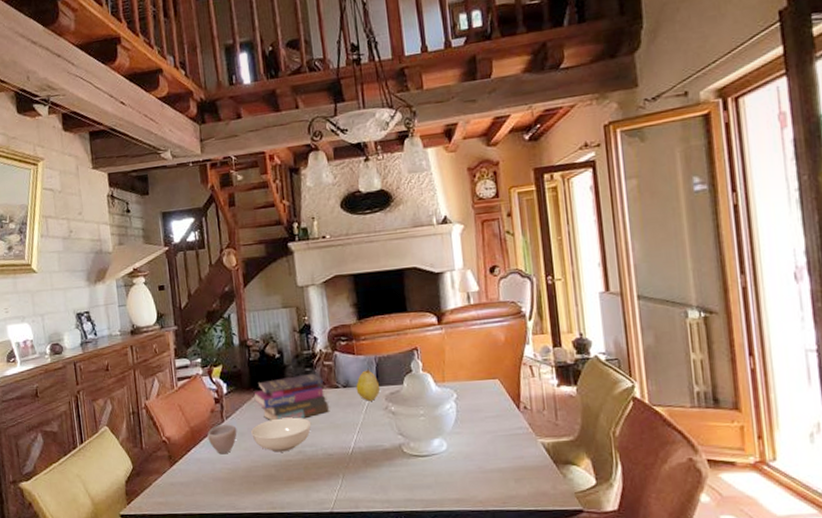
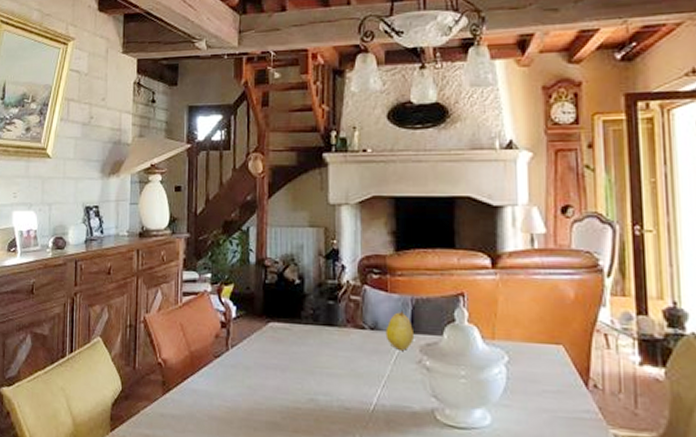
cup: present [207,424,237,453] -> none [208,353,242,388]
bowl: present [251,417,312,453] -> none [258,355,329,397]
books: present [253,373,329,421] -> none [265,307,351,361]

